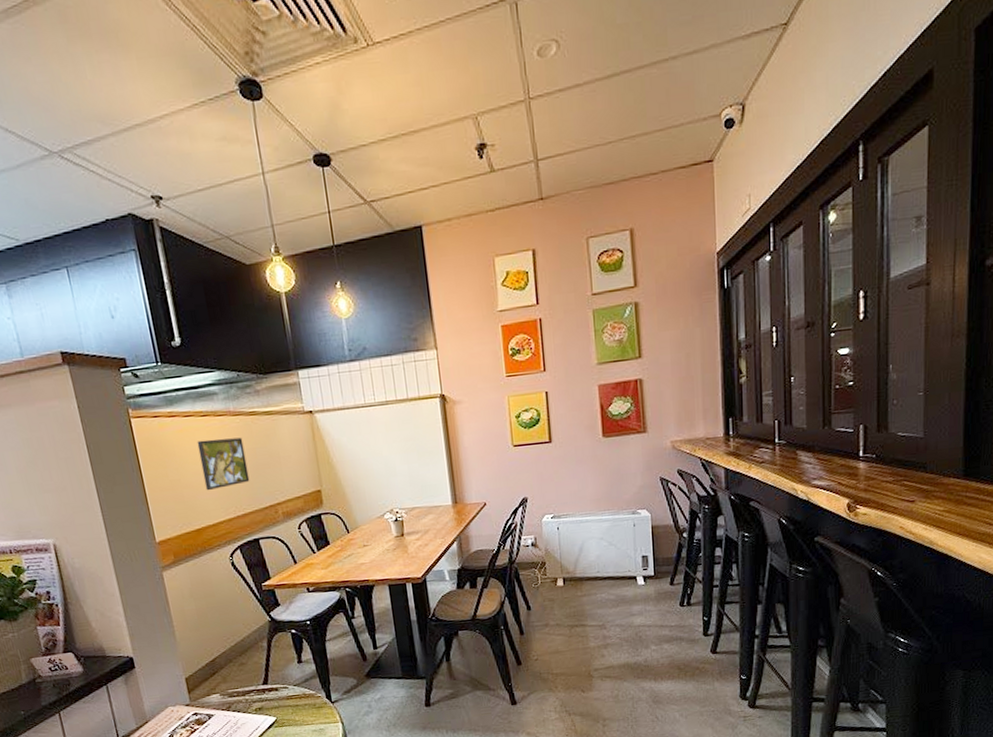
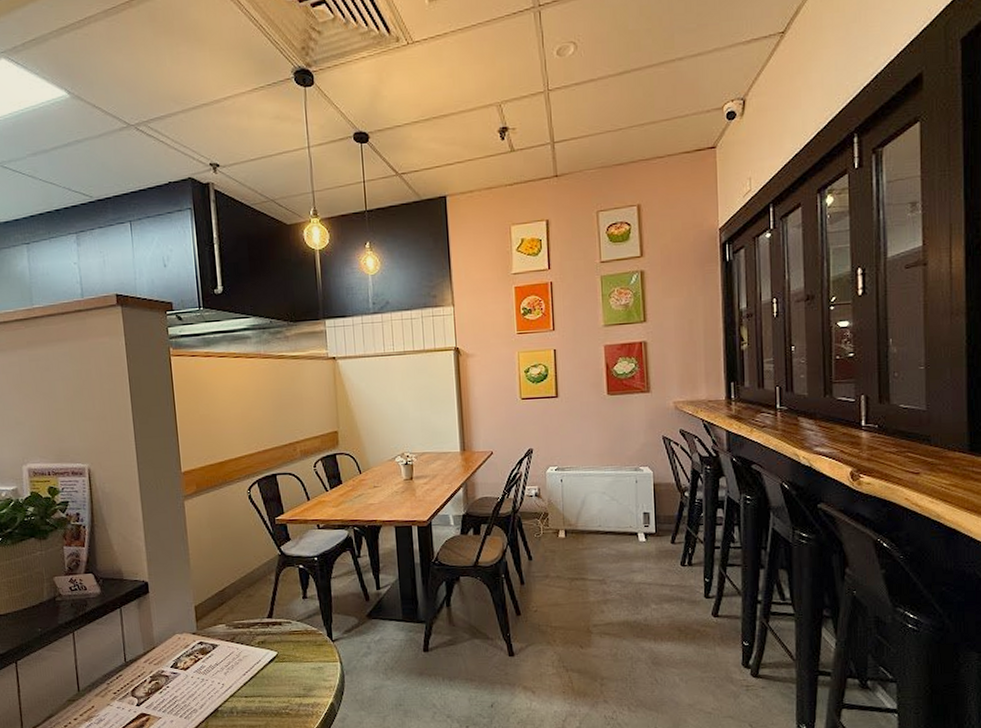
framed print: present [197,437,250,491] -> none [228,378,273,427]

